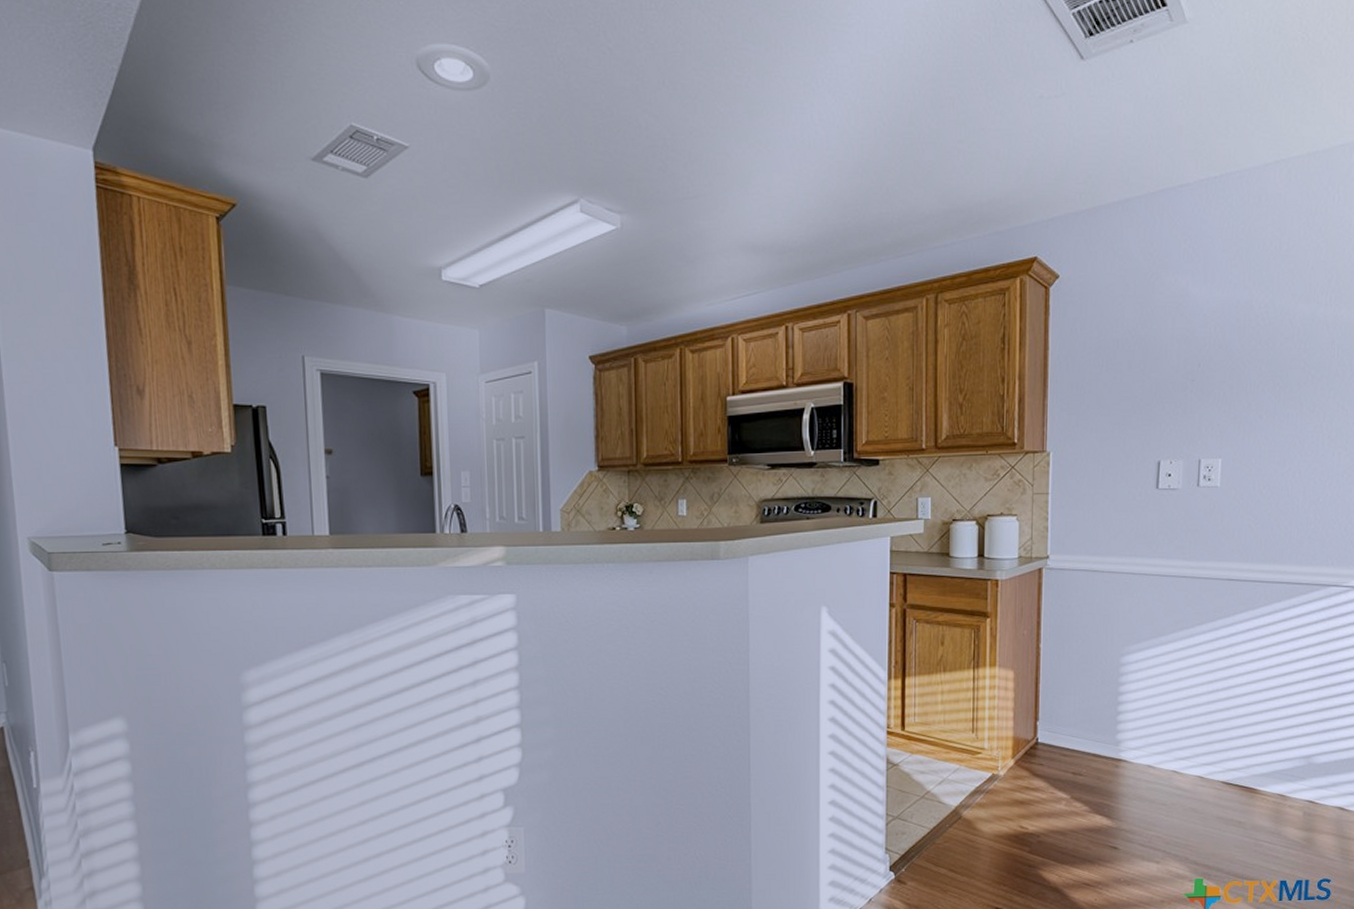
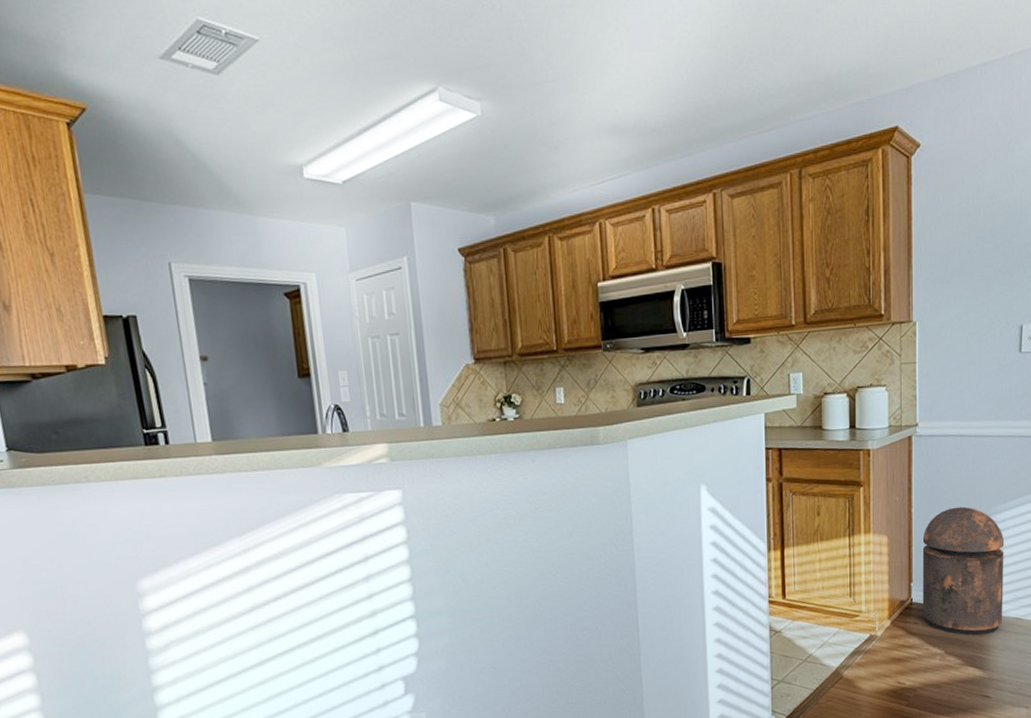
trash can: none [1048,644,1137,782] -> present [922,506,1005,636]

